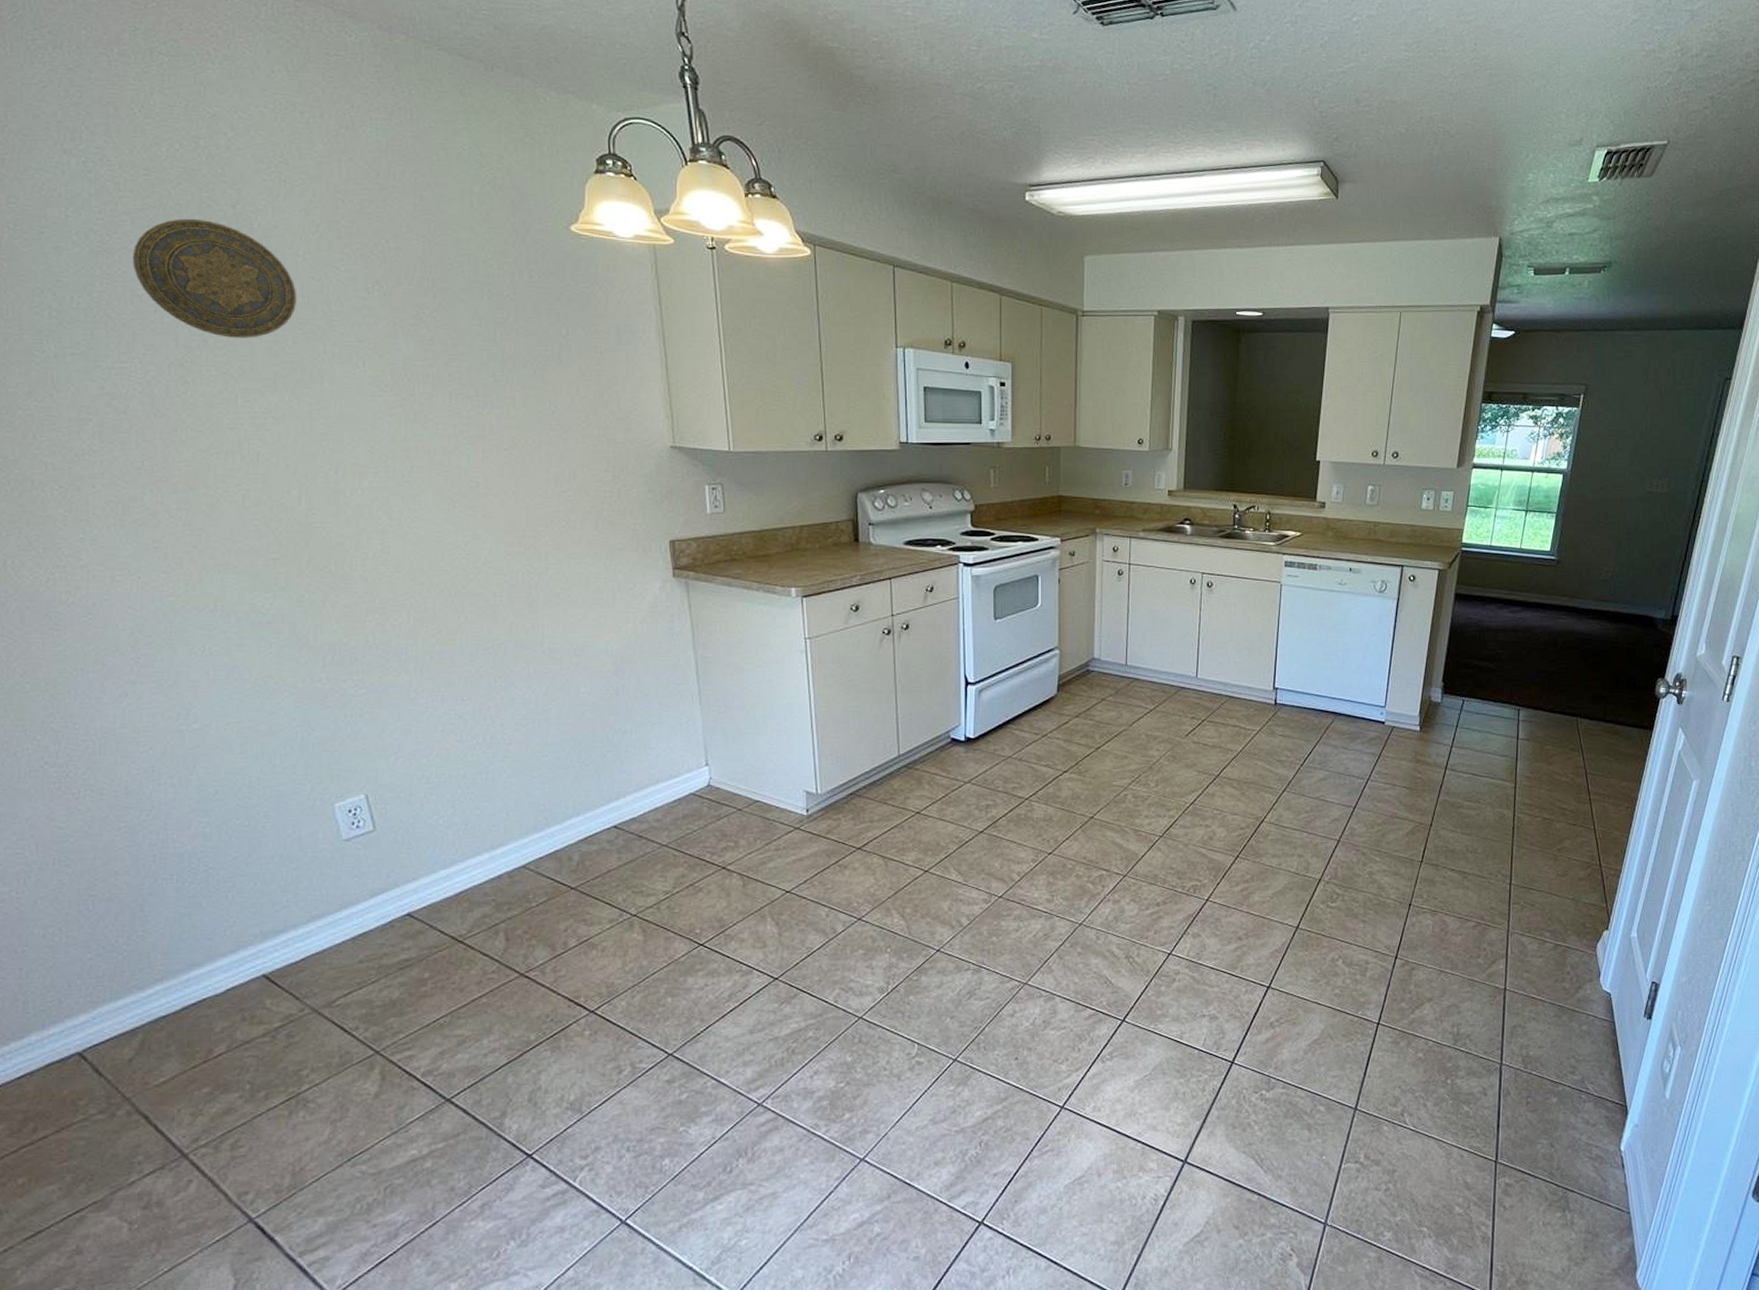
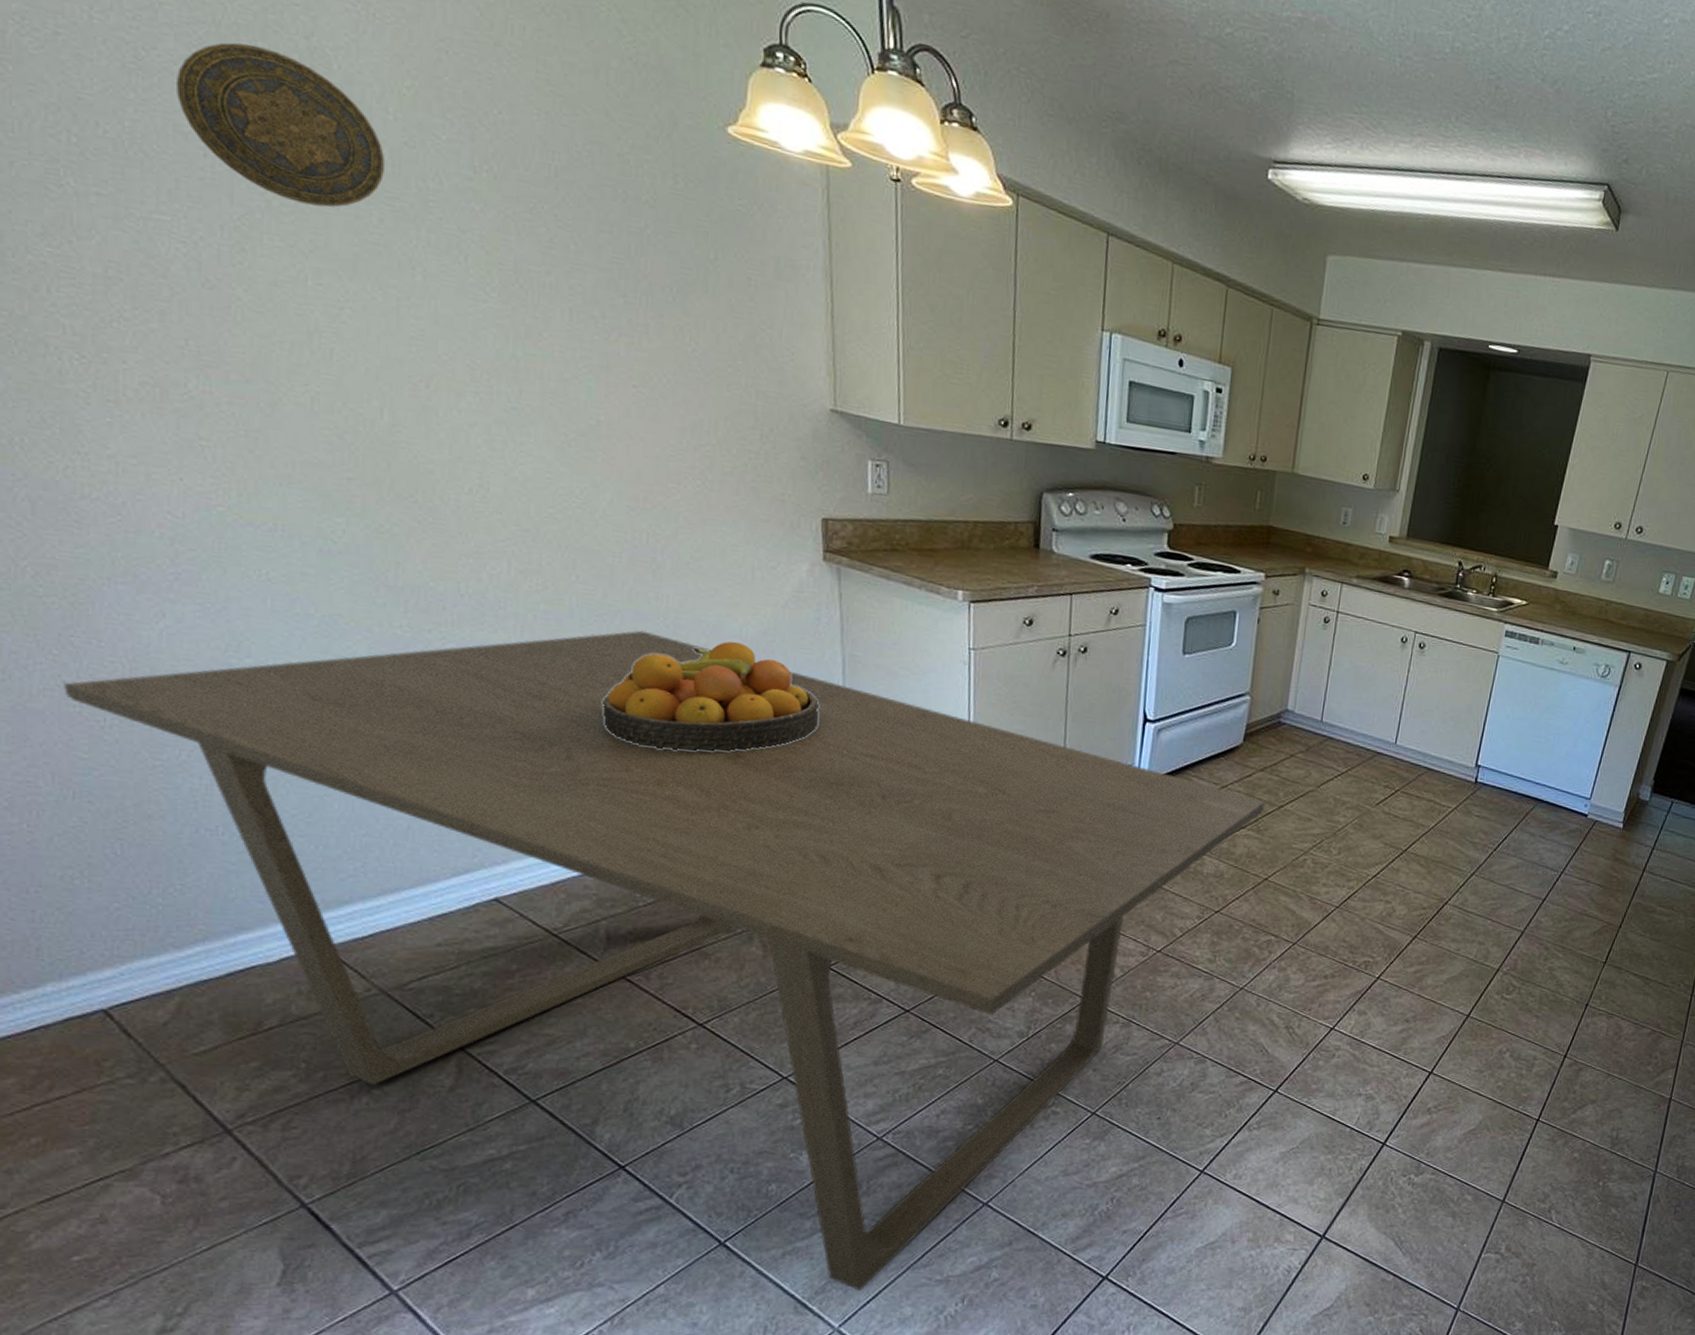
dining table: none [46,658,1083,1257] -> present [64,630,1266,1290]
fruit bowl: none [492,657,679,761] -> present [602,641,819,752]

